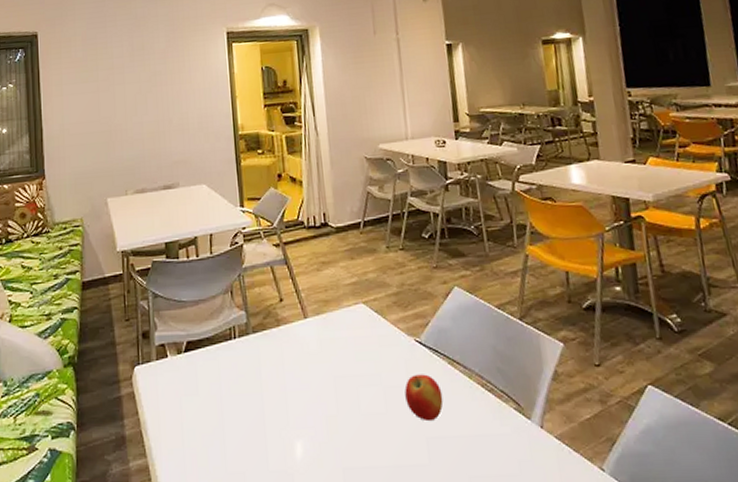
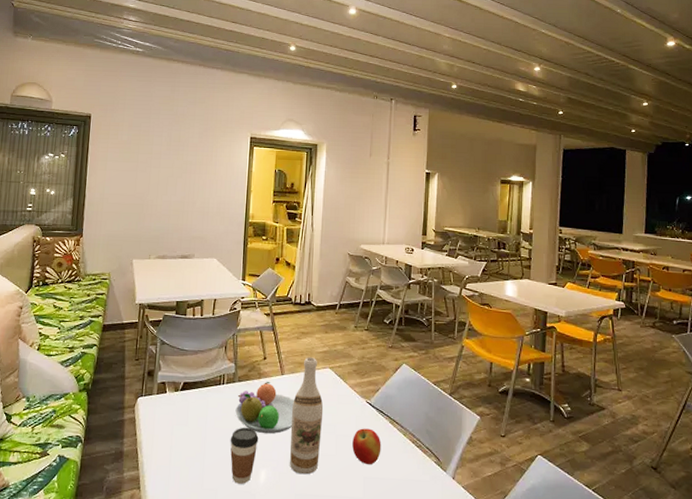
coffee cup: none [252,389,288,462] -> present [230,427,259,484]
fruit bowl: none [254,329,326,396] -> present [235,382,294,434]
wine bottle: none [322,291,367,442] -> present [290,357,324,475]

